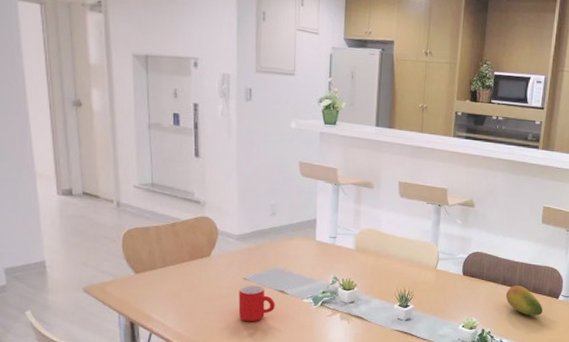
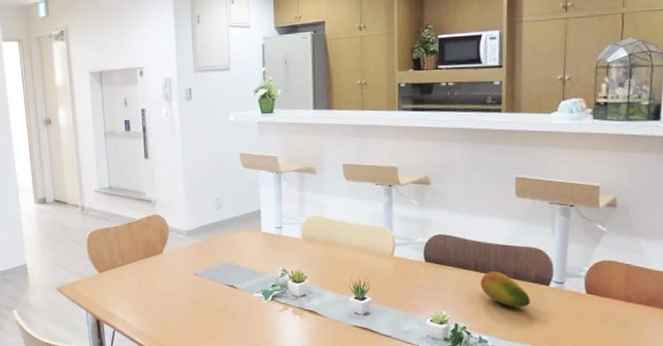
mug: present [238,285,275,322] -> none [191,280,226,318]

